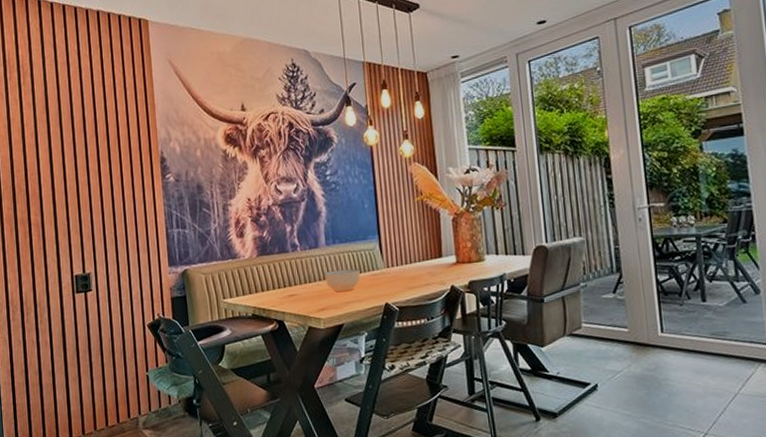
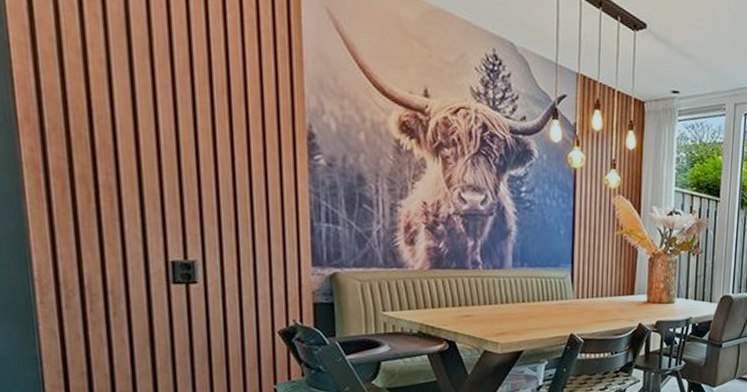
bowl: present [324,269,361,293] -> none [507,295,547,318]

